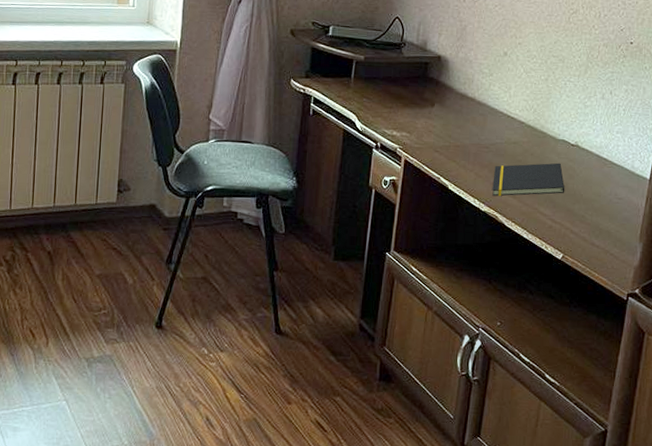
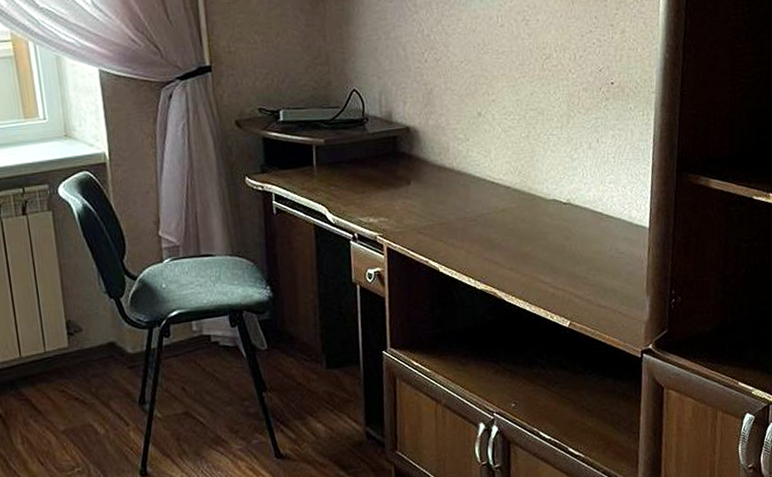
notepad: present [492,163,565,197] -> none [485,225,564,272]

